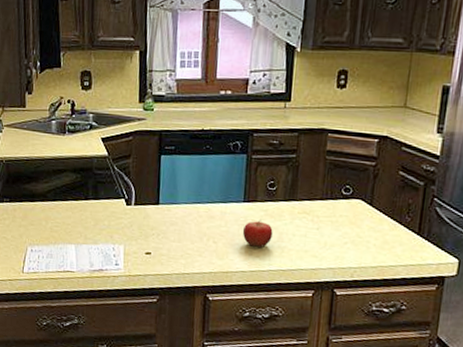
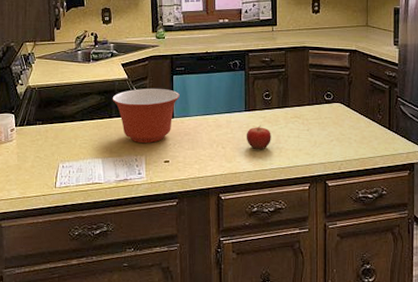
mixing bowl: none [89,168,168,231] -> present [112,88,180,143]

